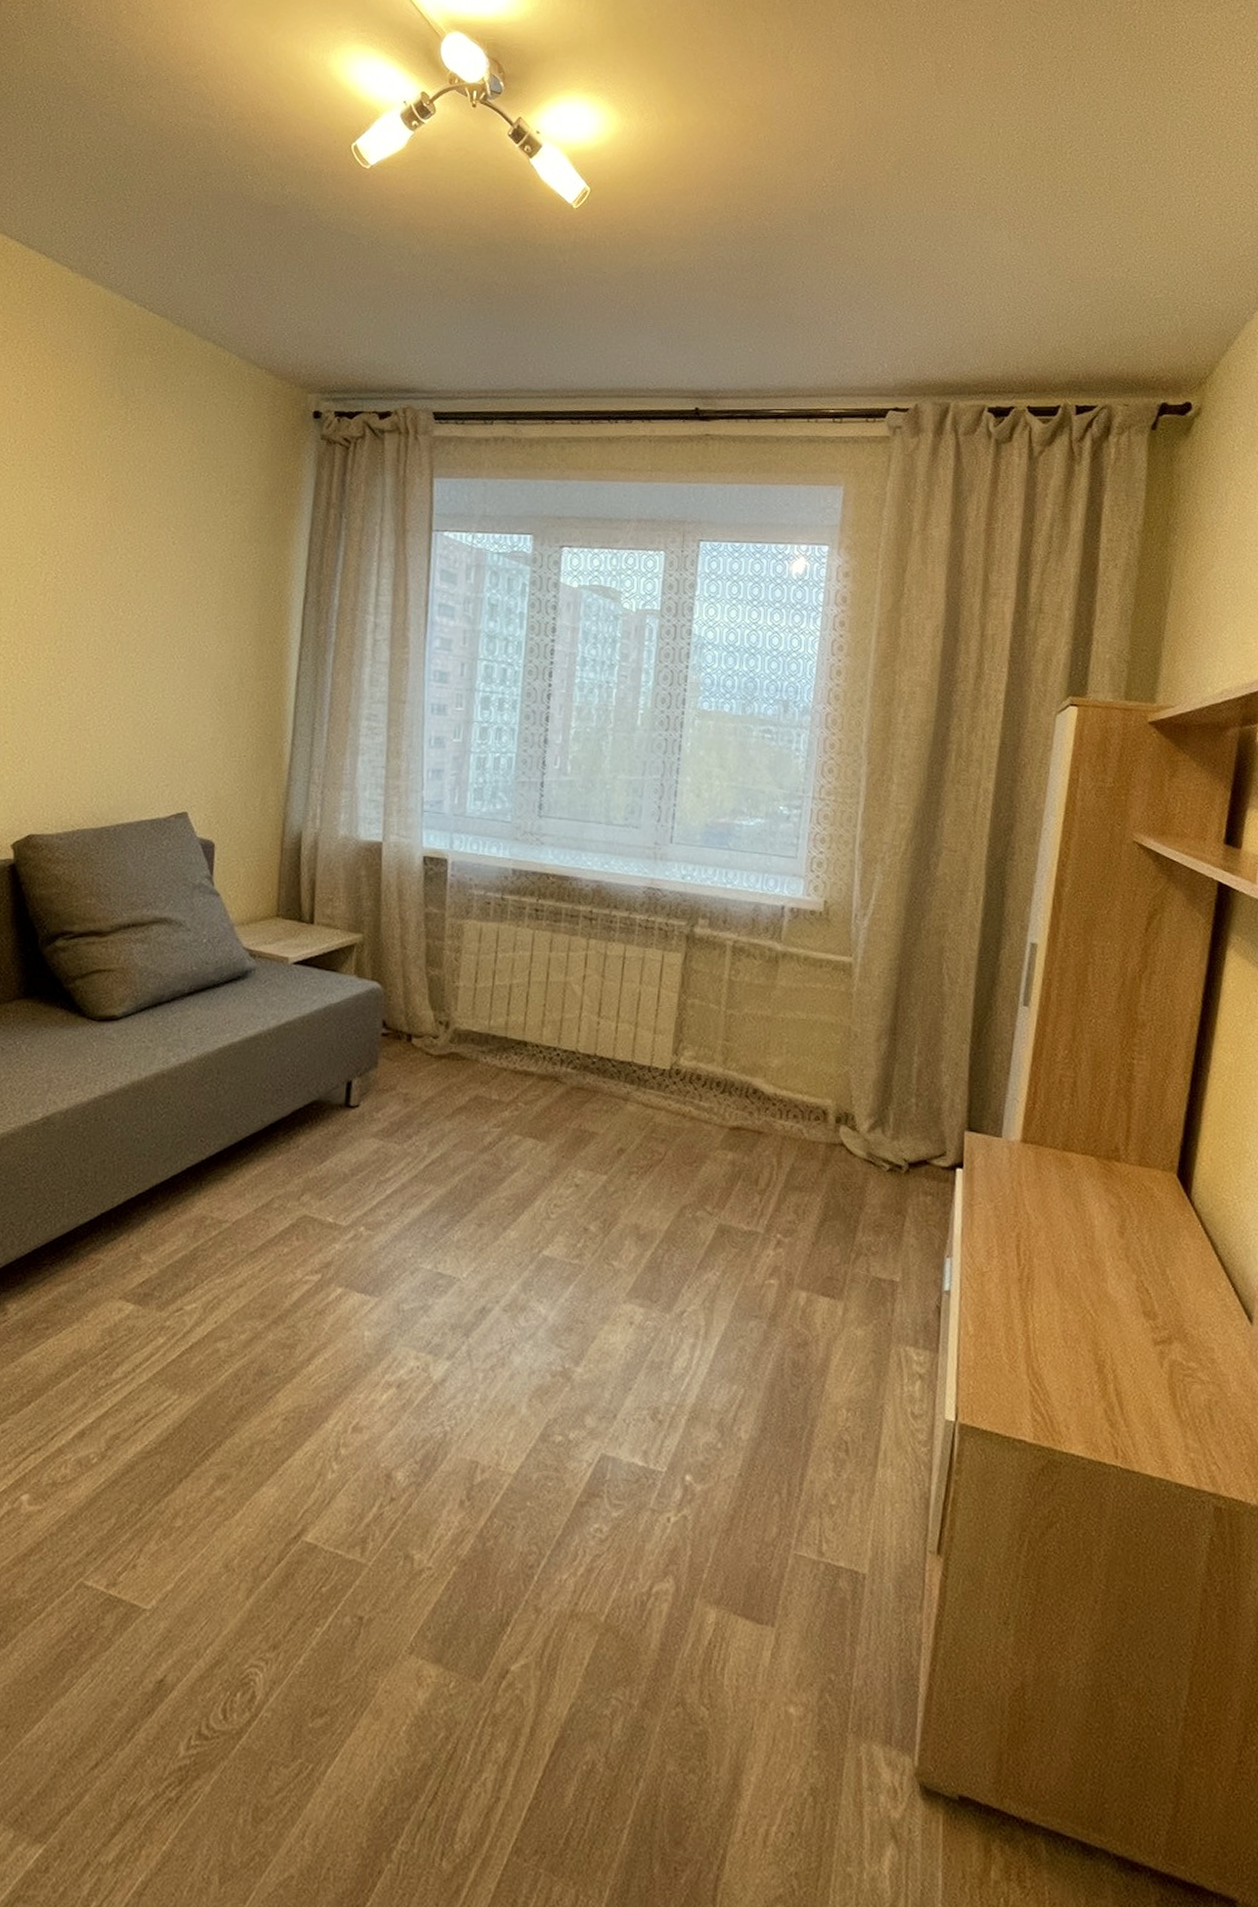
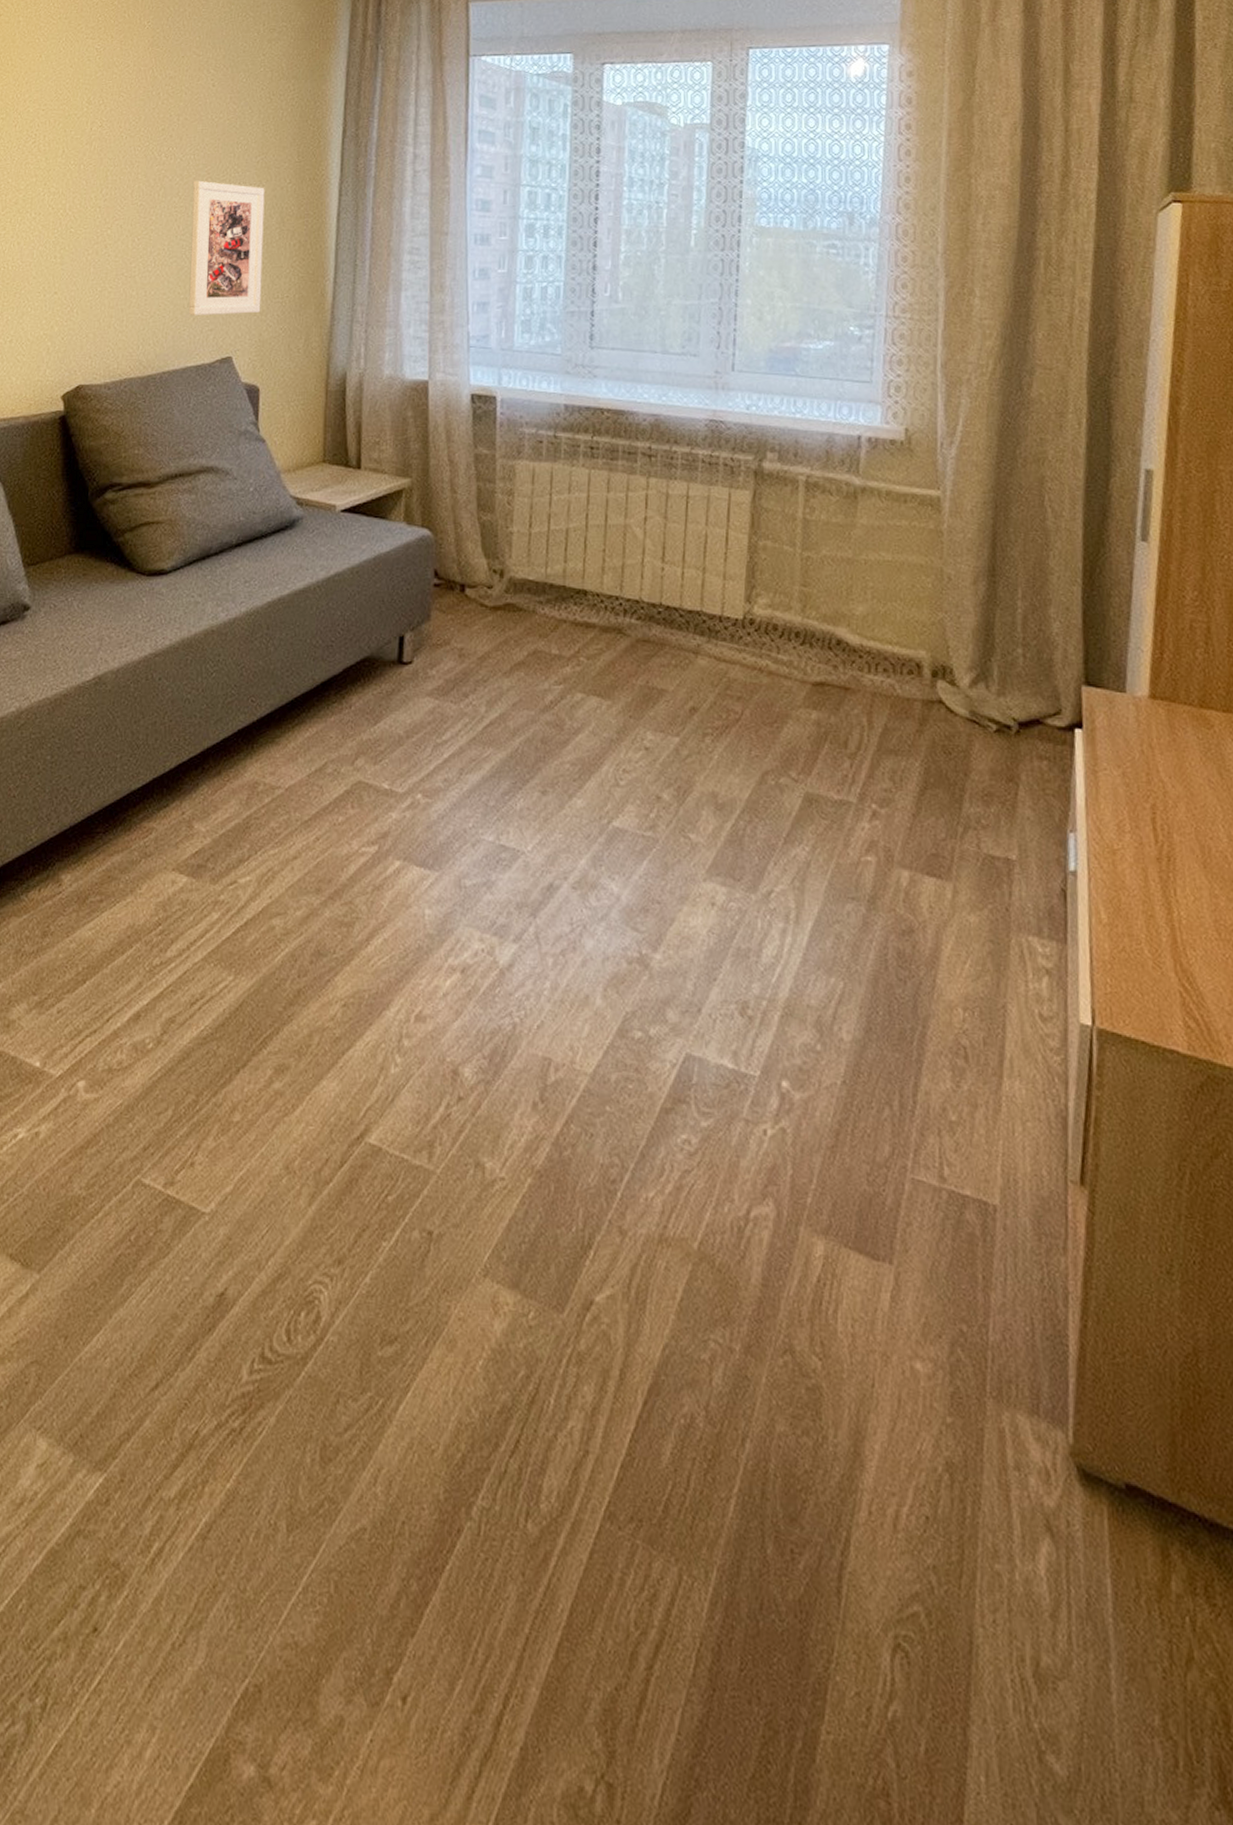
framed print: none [144,637,224,771] -> present [188,180,265,315]

